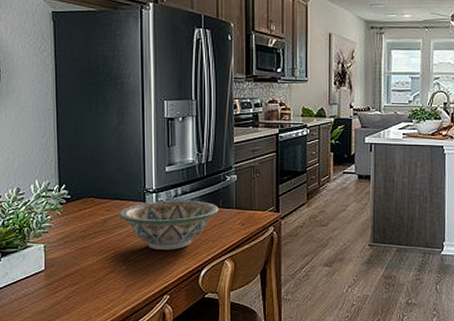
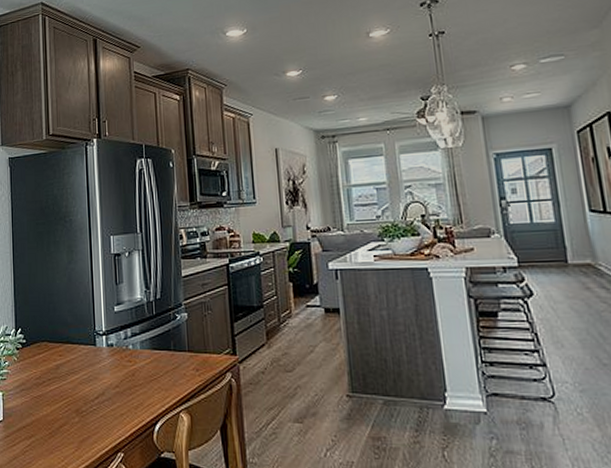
decorative bowl: present [119,200,219,251] -> none [70,342,171,401]

